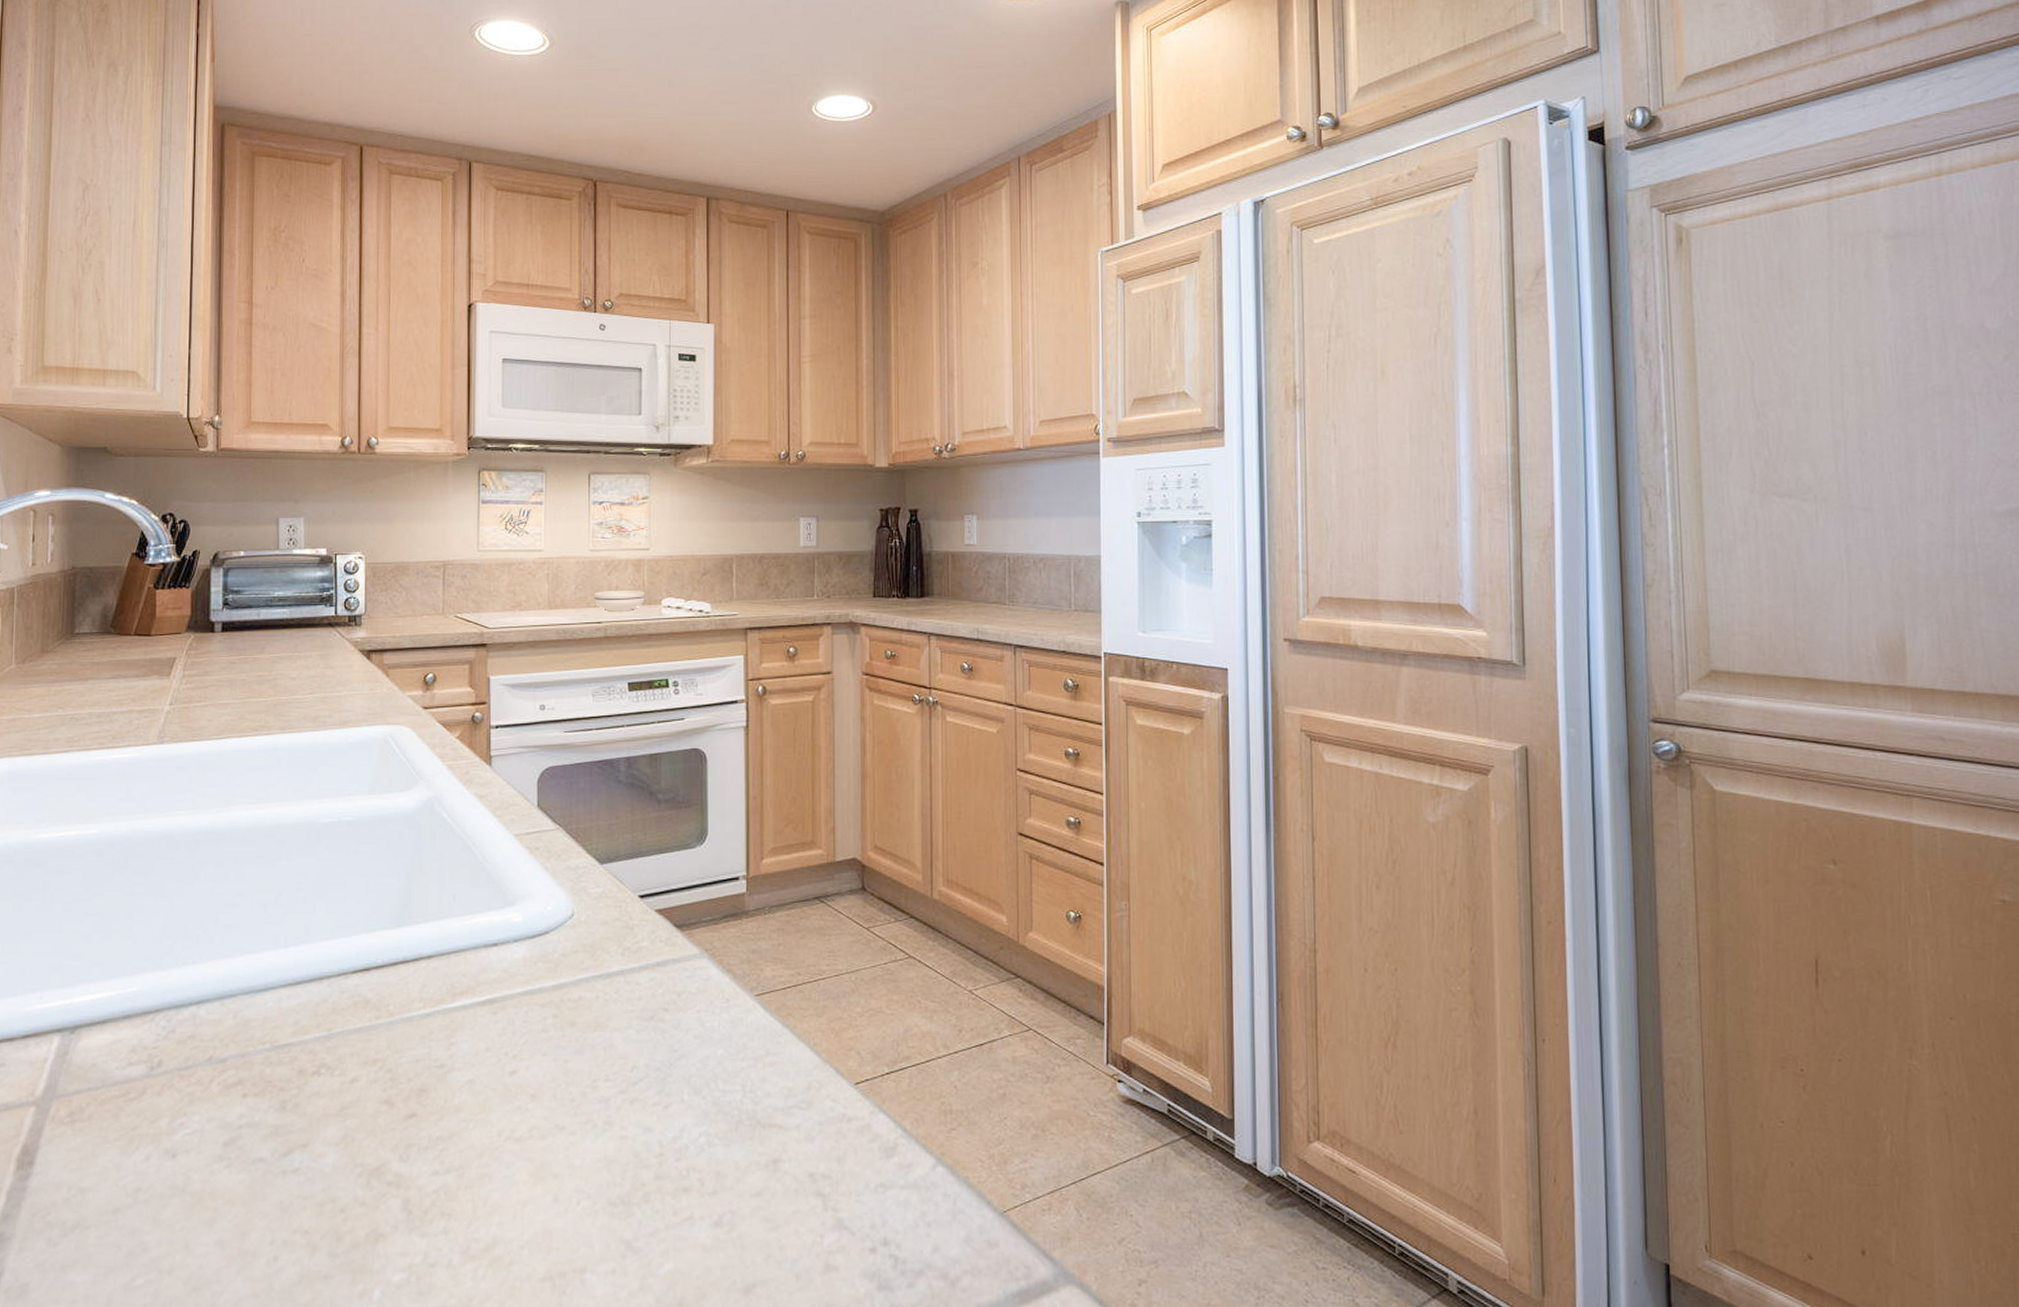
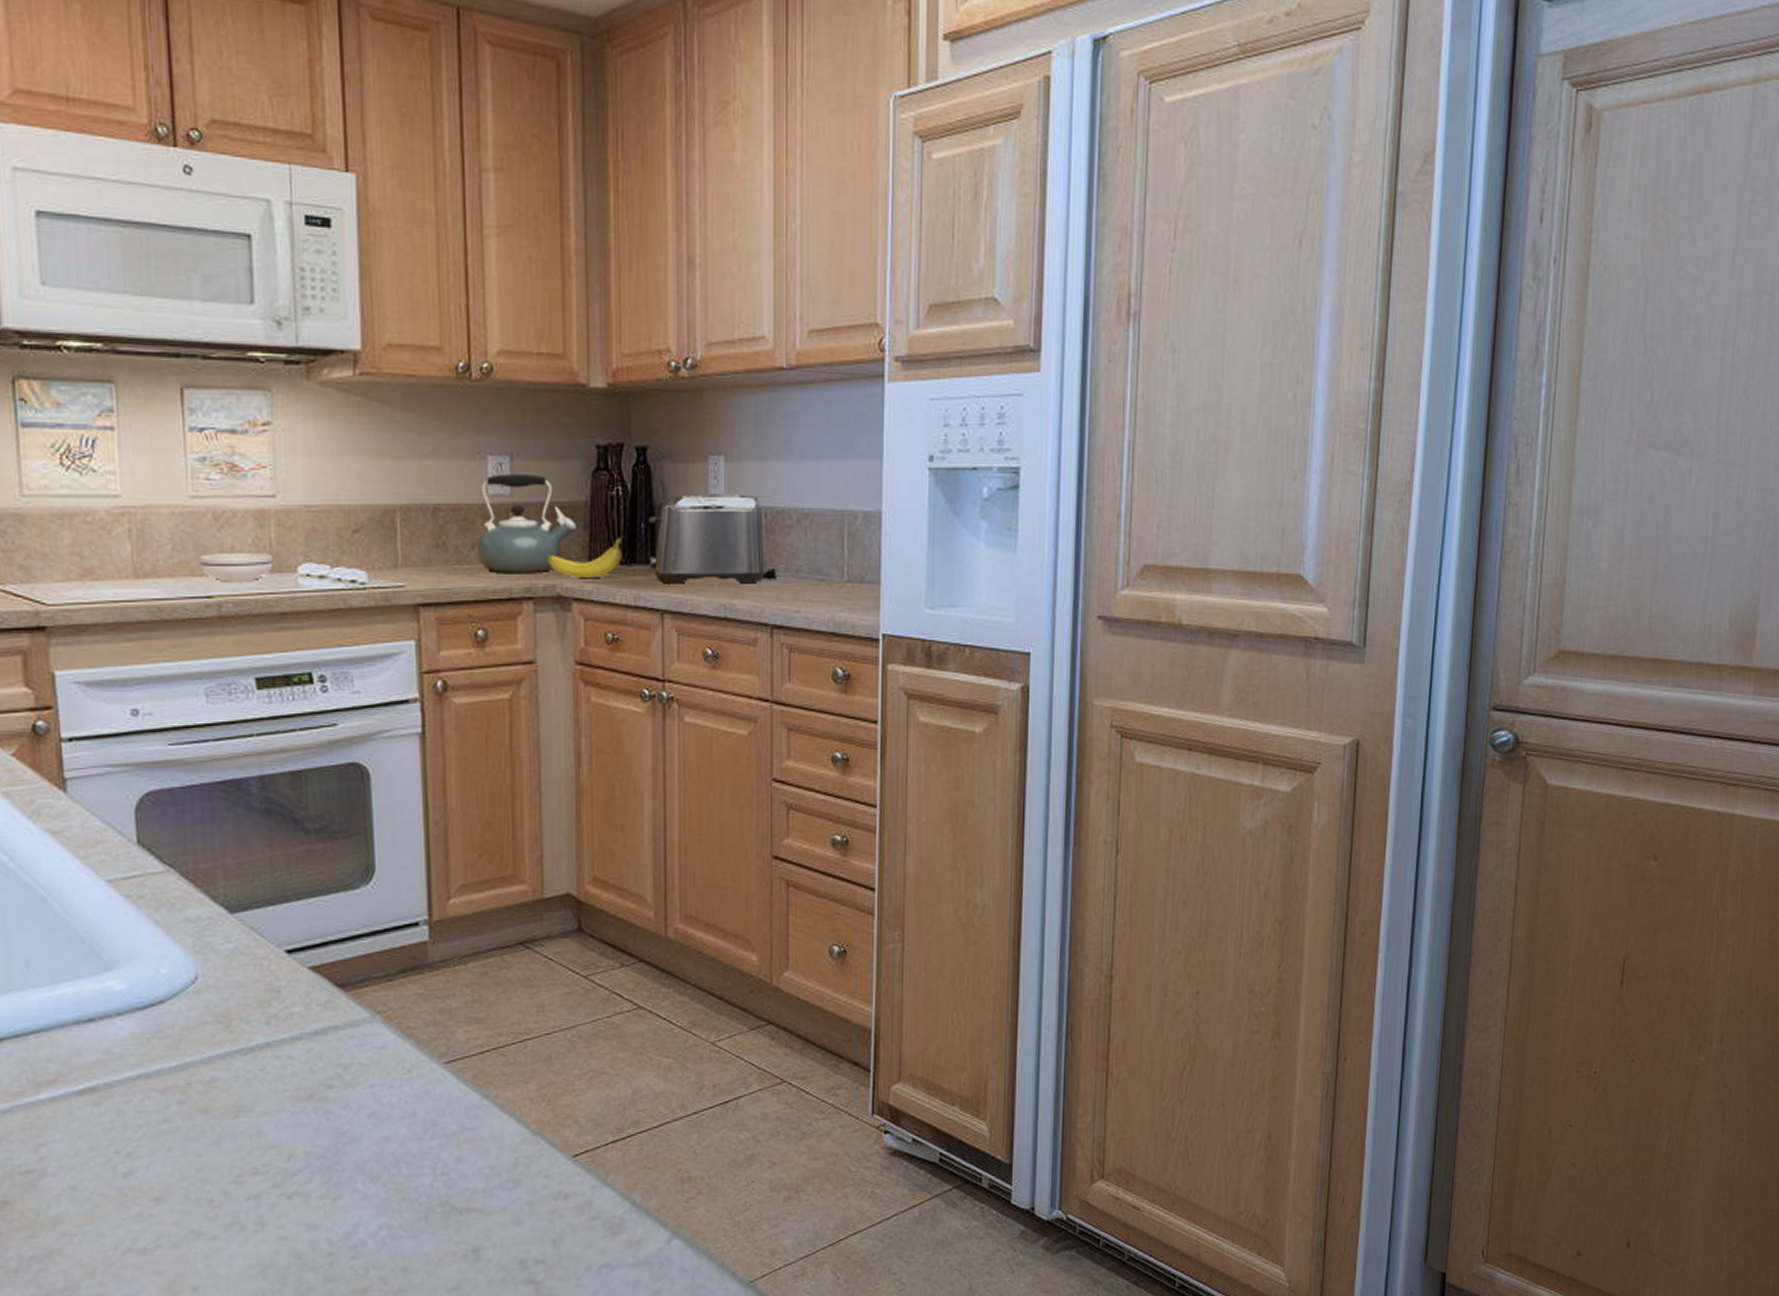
kettle: none [790,531,865,605] -> present [476,473,577,574]
fruit: none [842,576,900,609] -> present [547,536,624,579]
toaster: none [918,544,1021,613] -> present [648,494,780,584]

